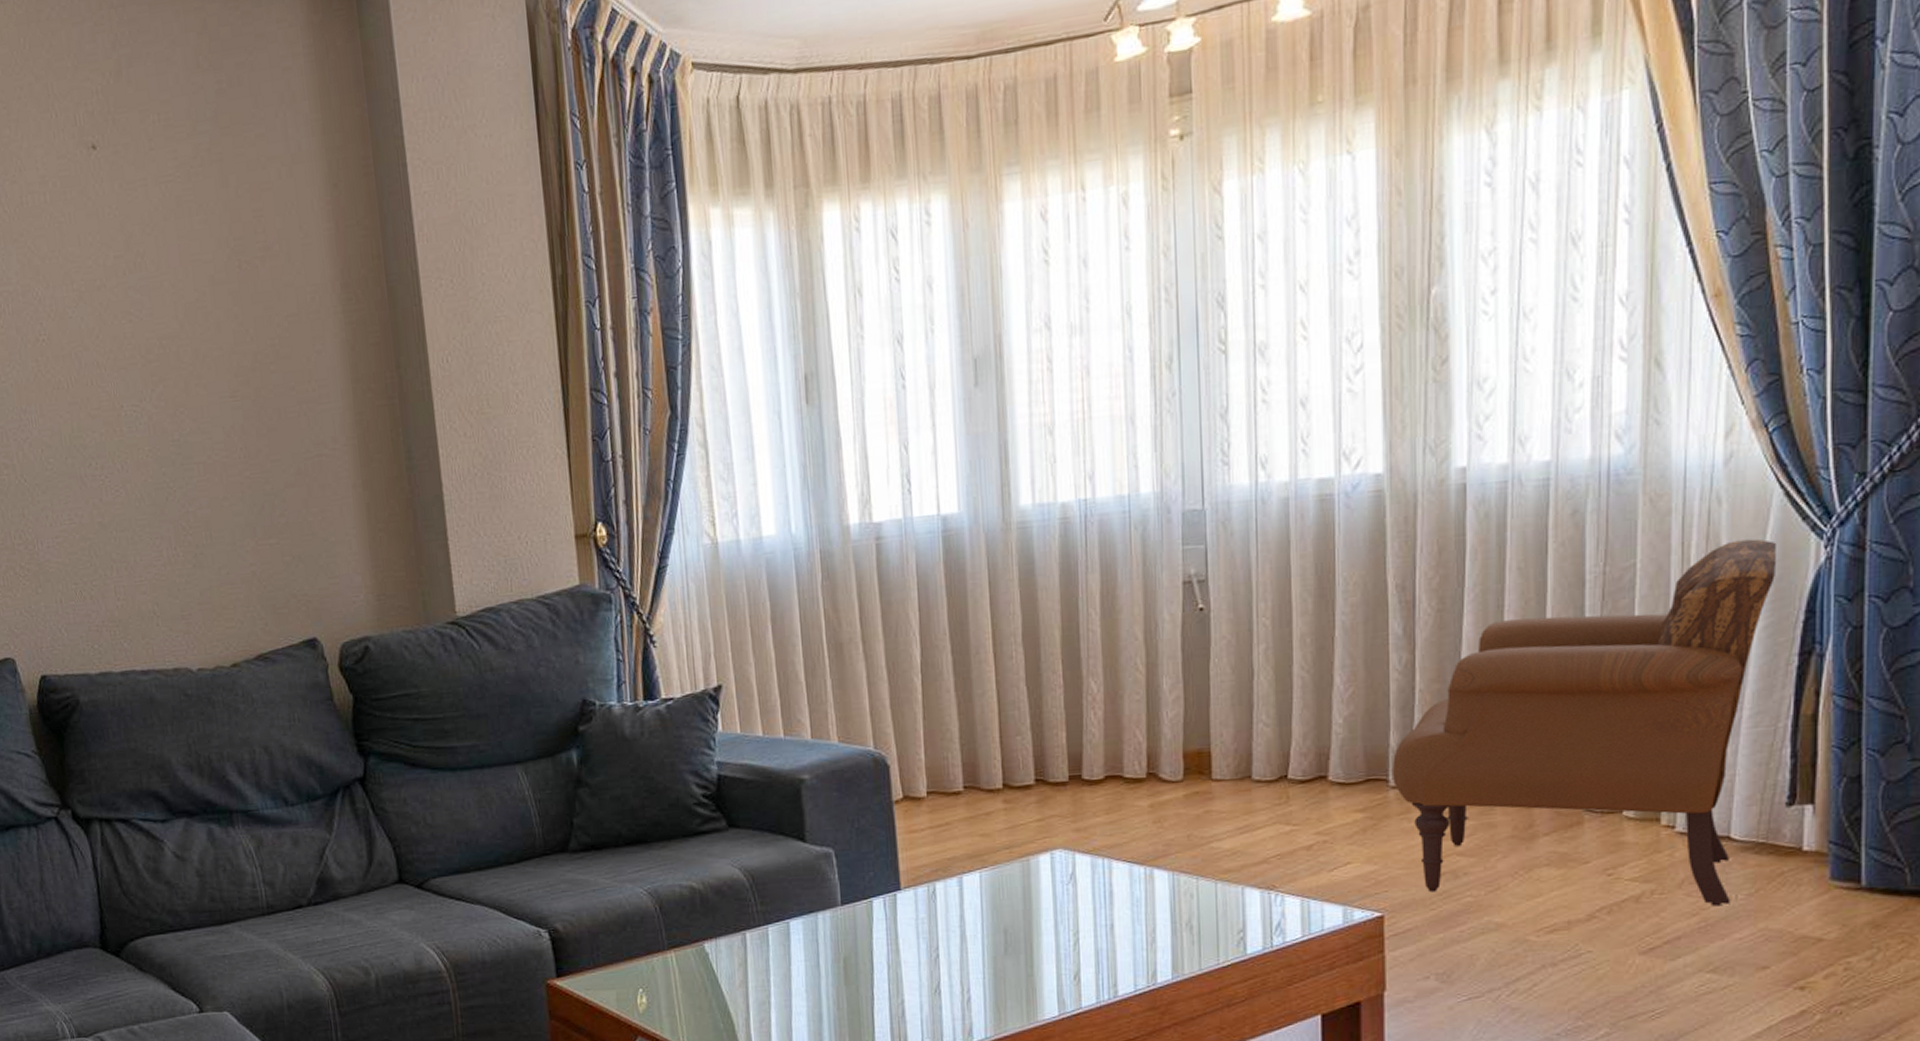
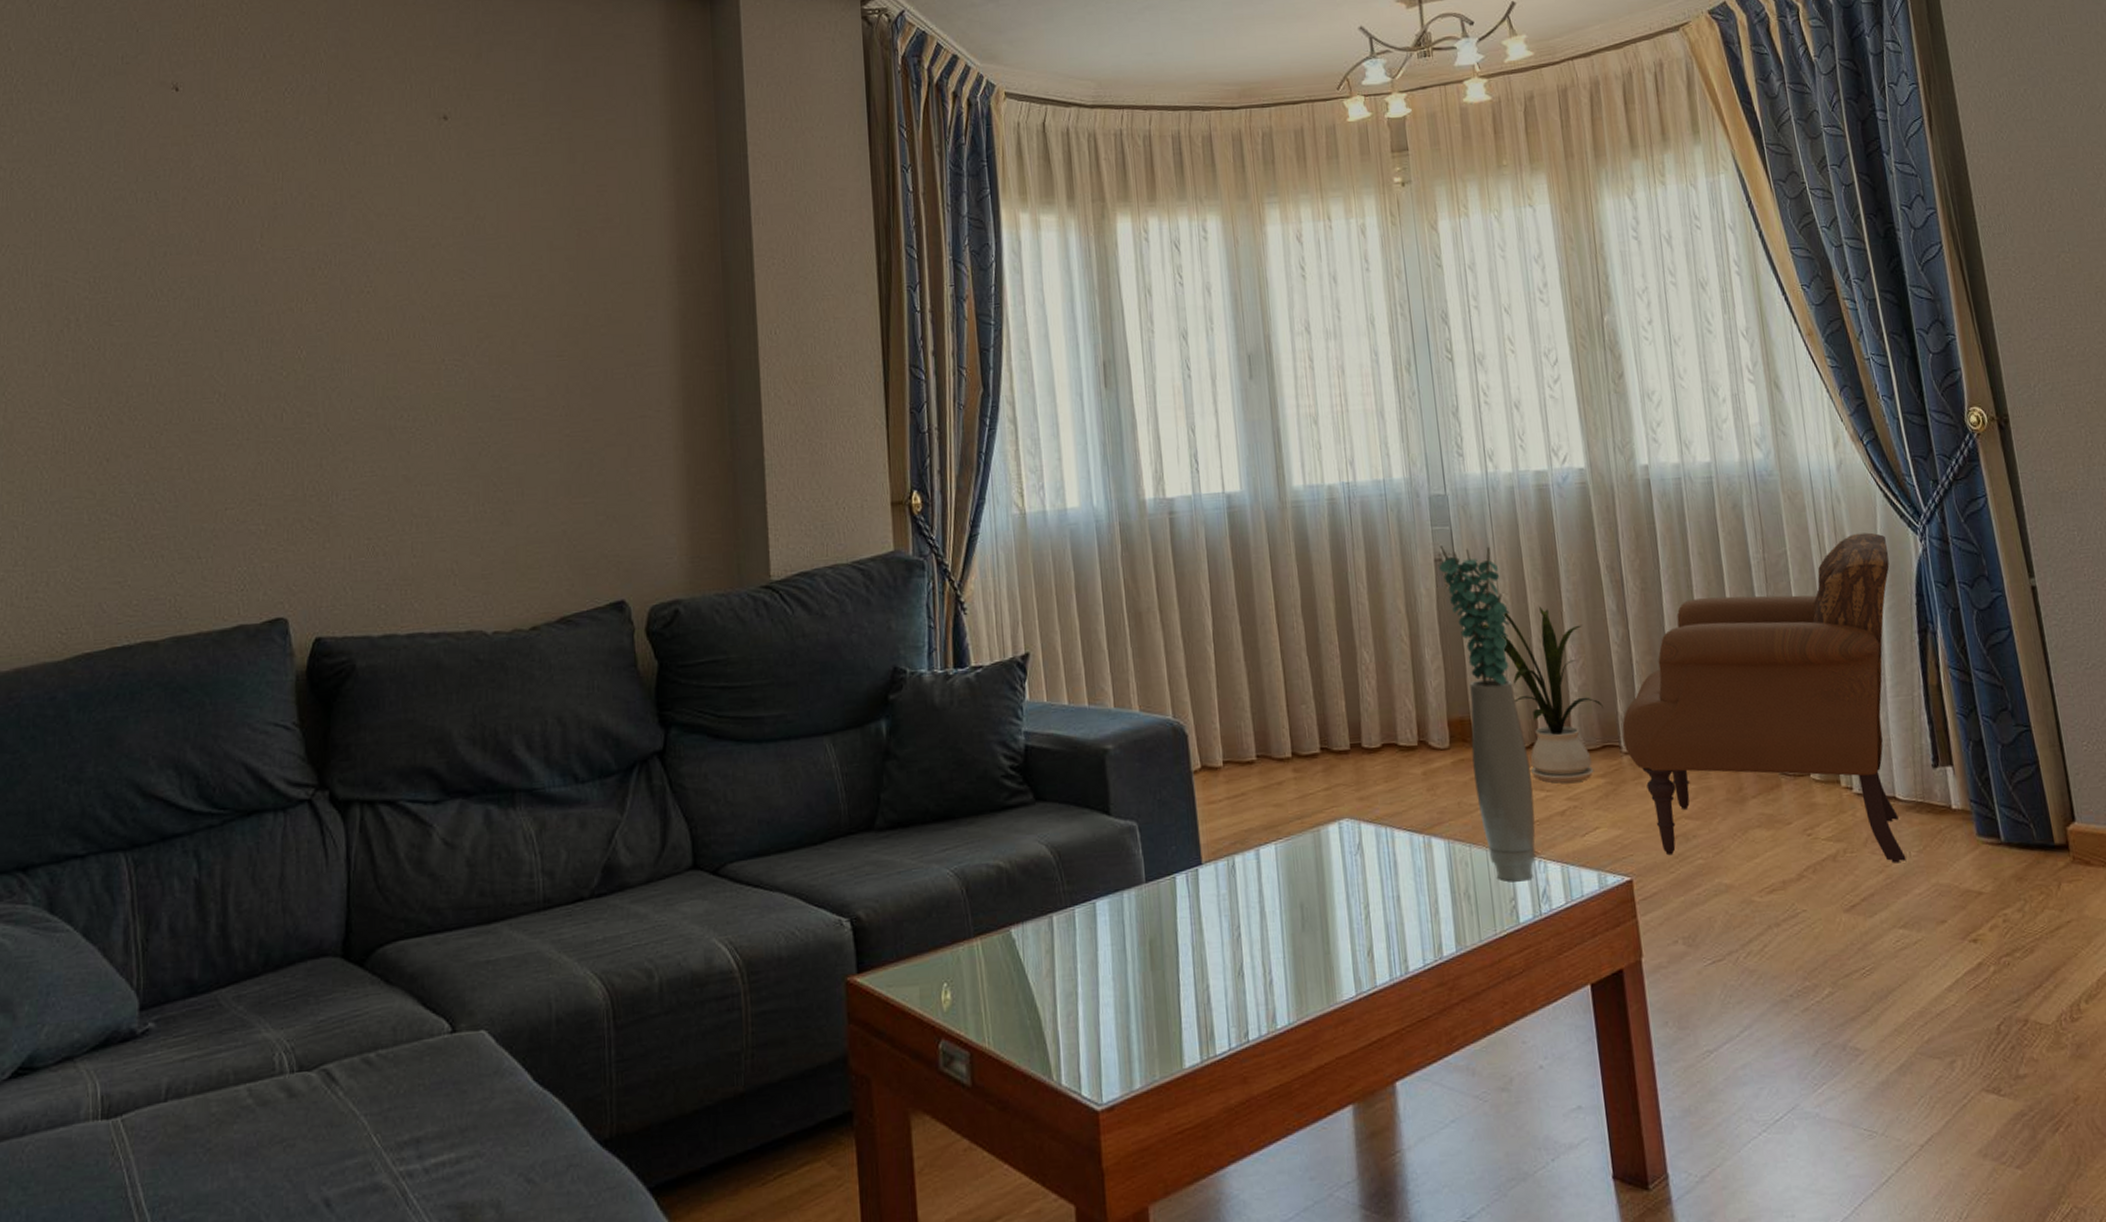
vase: none [1187,566,1276,915] -> present [1438,546,1536,882]
house plant: none [1234,630,1372,818] -> present [1482,605,1603,784]

